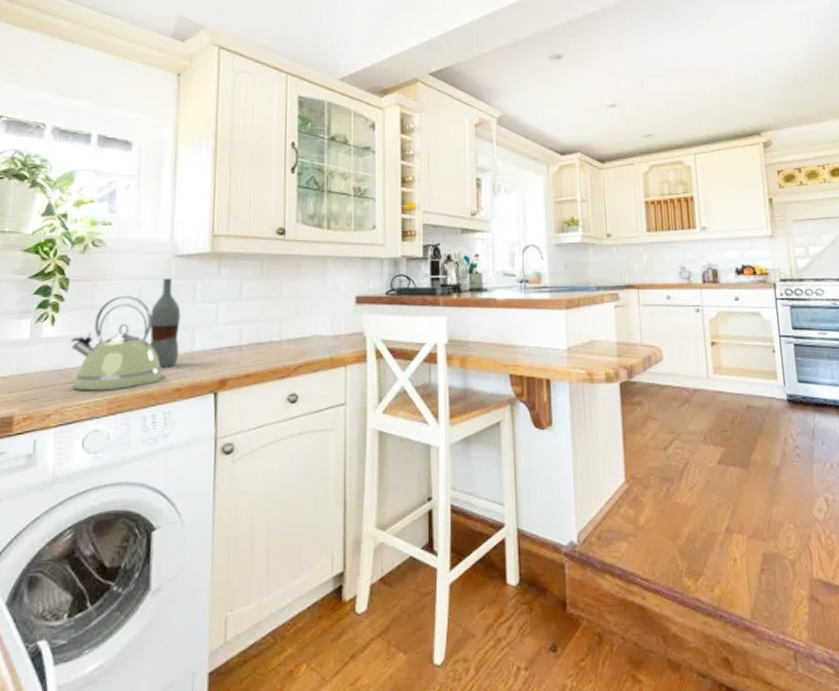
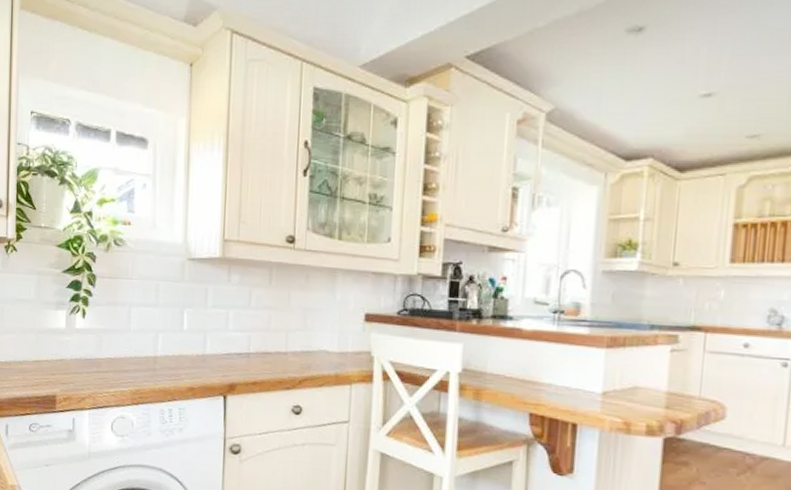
kettle: present [71,295,163,392] -> none [99,294,178,383]
bottle: present [150,278,181,367] -> none [166,281,194,367]

